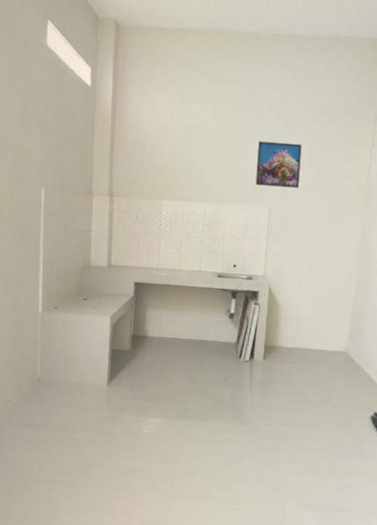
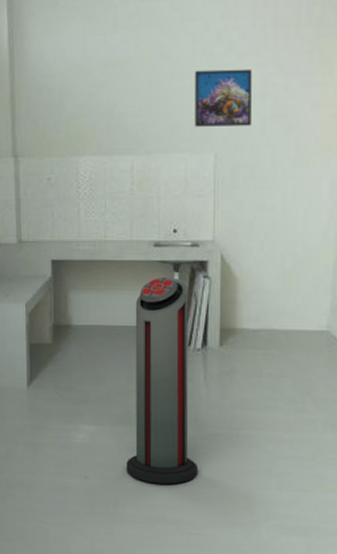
air purifier: none [183,302,242,469] -> present [126,277,197,484]

